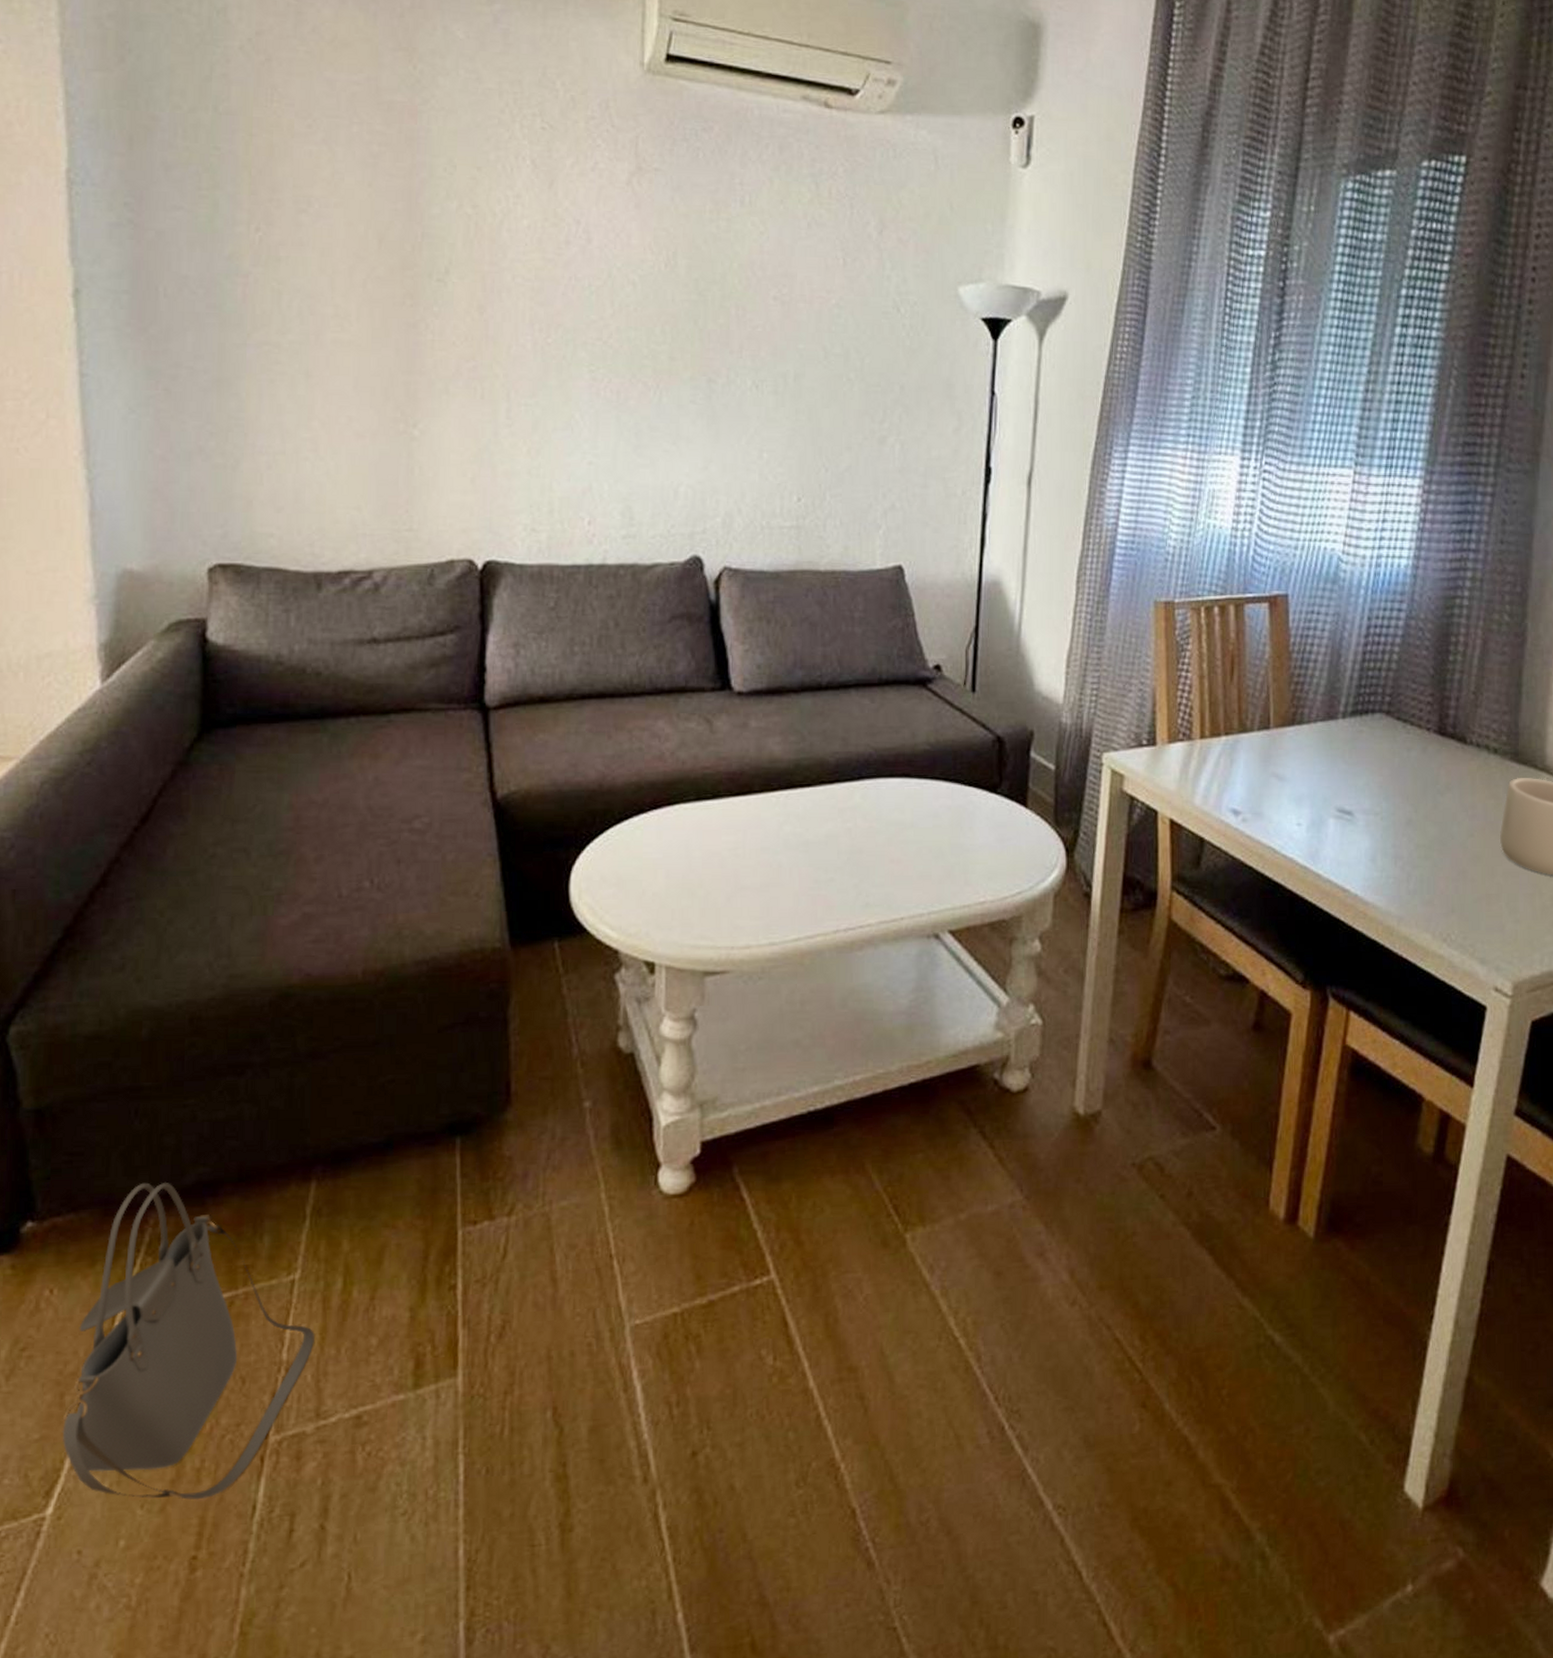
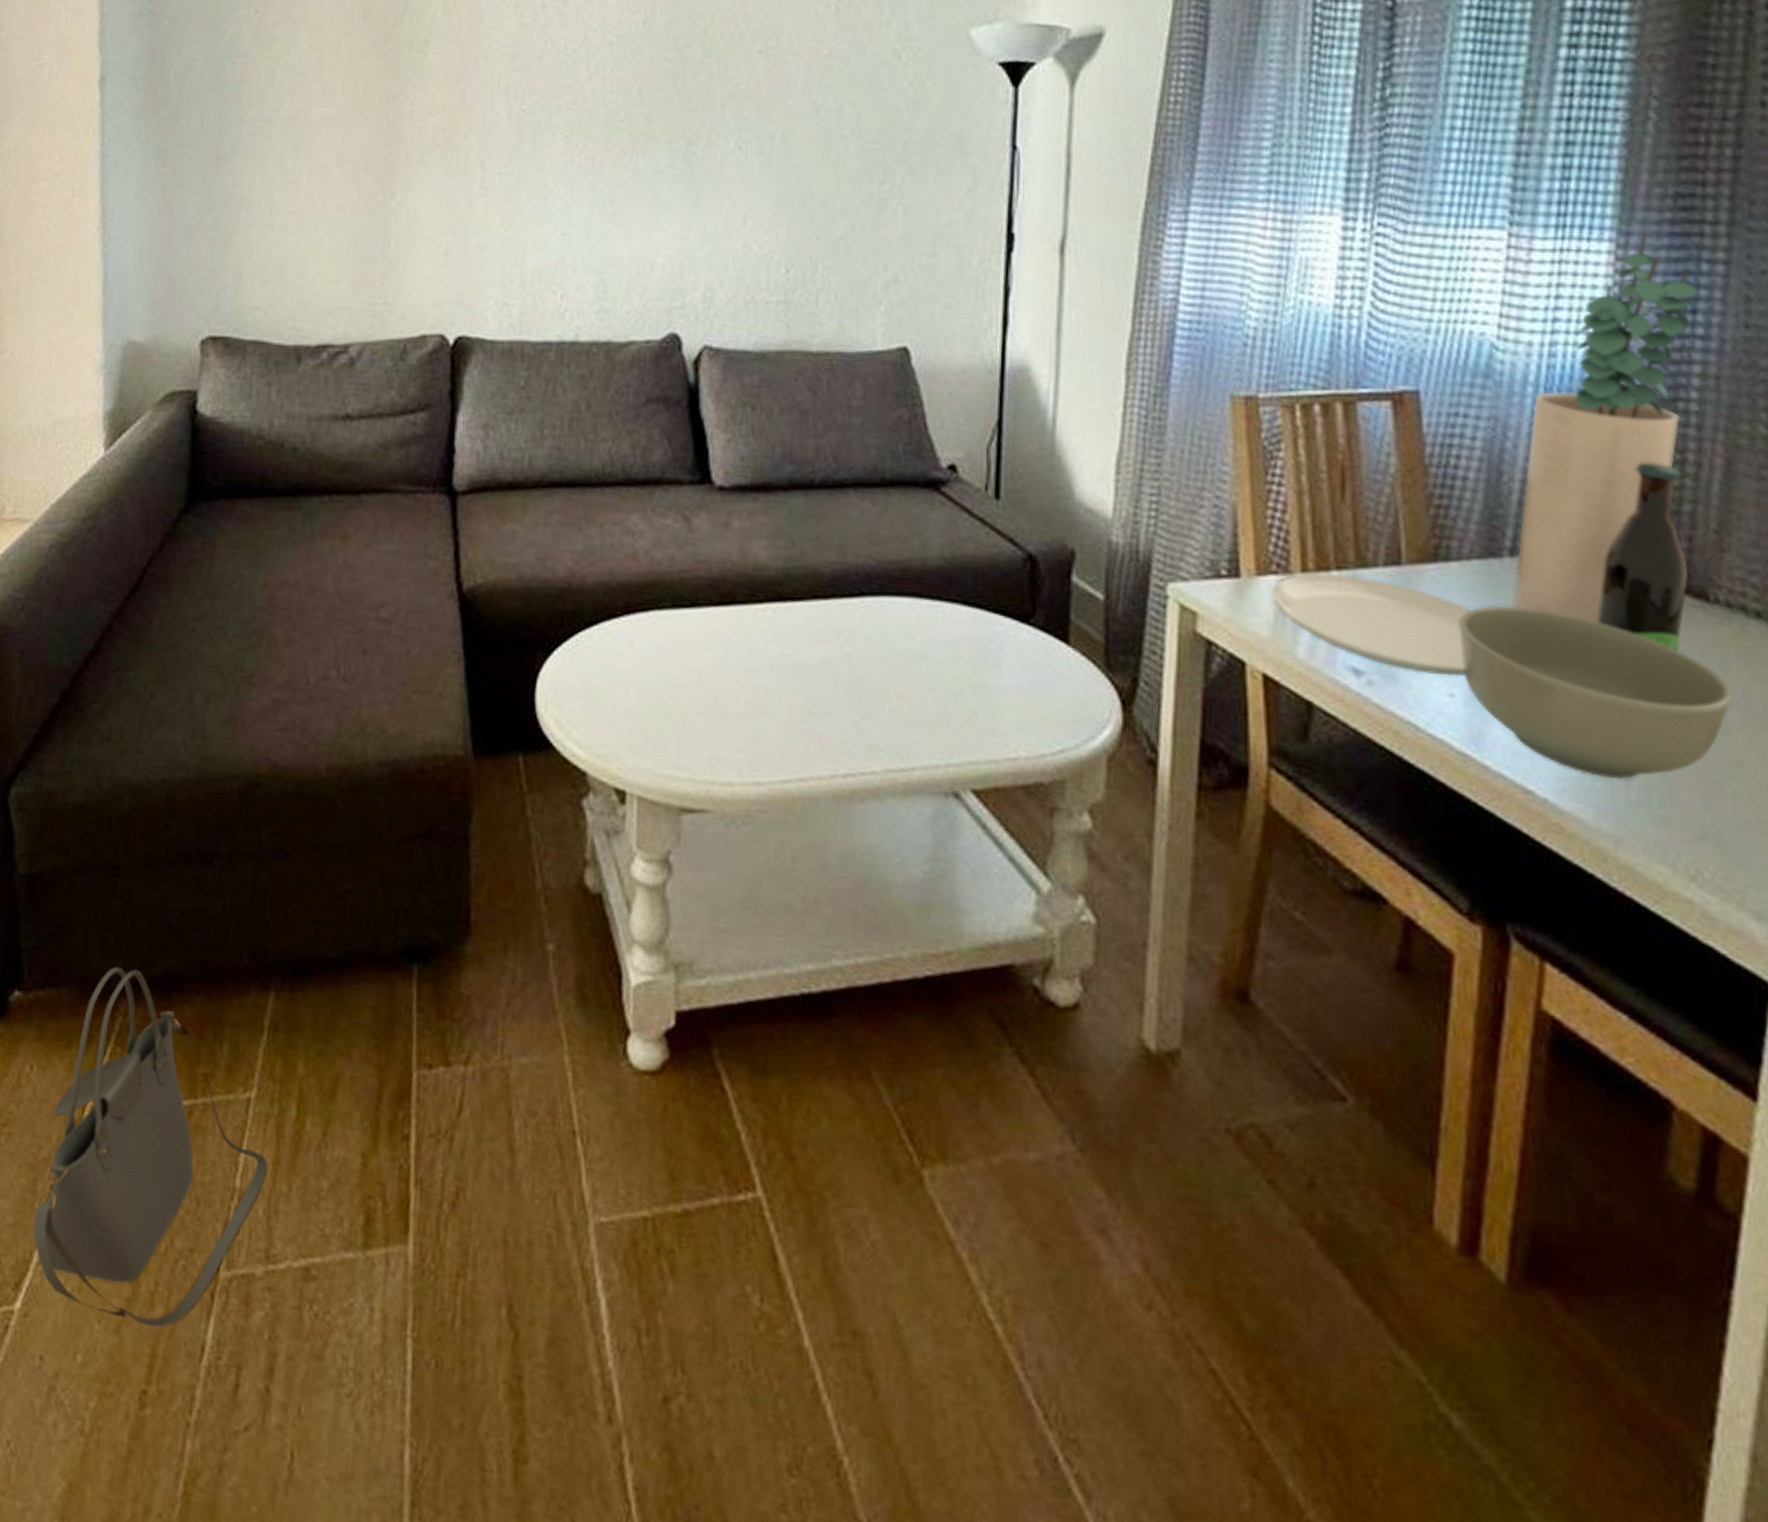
plate: none [1178,738,1315,810] -> present [1271,573,1472,677]
bowl: none [1307,755,1477,876] -> present [1459,605,1733,780]
vase: none [1343,472,1473,764] -> present [1512,232,1697,623]
bottle: none [1396,645,1455,781] -> present [1596,463,1689,651]

